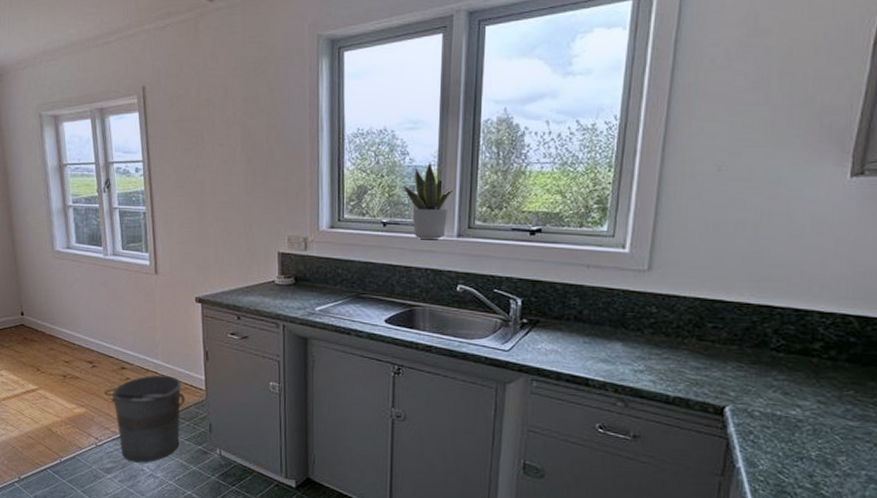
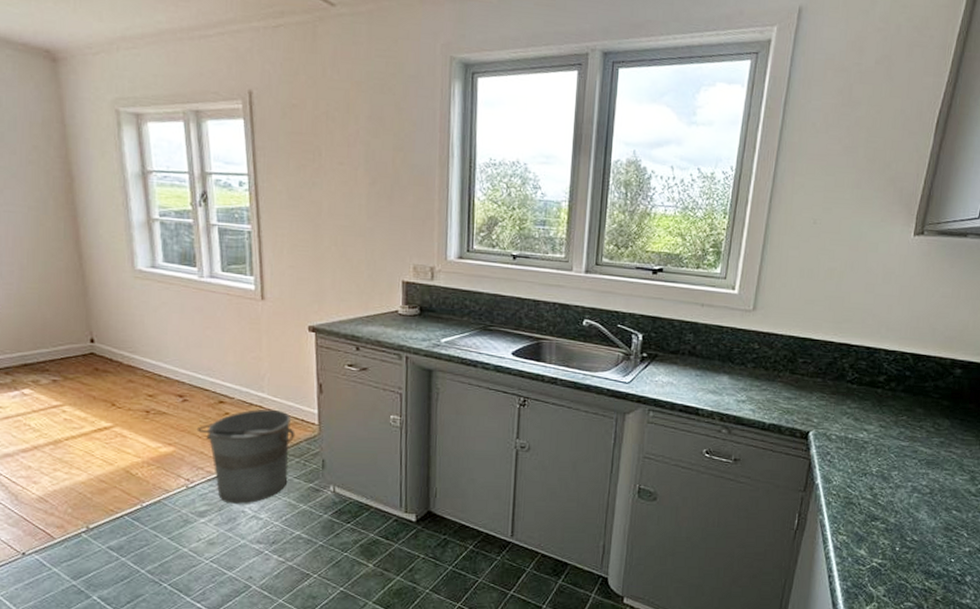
potted plant: present [403,162,455,239] -> none [534,197,585,274]

